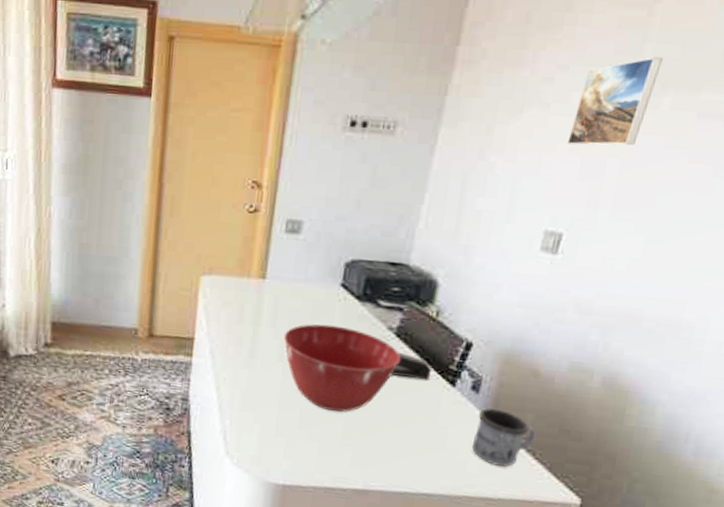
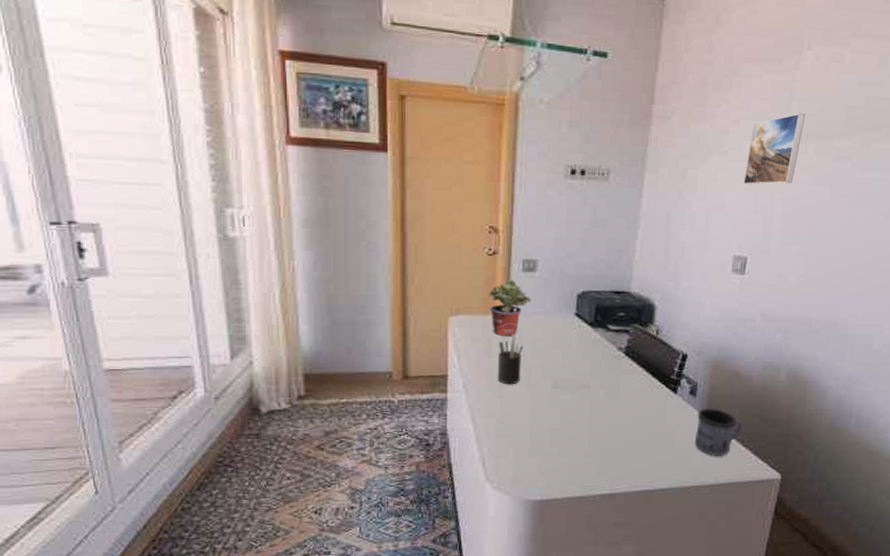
potted plant: none [245,241,293,303] -> present [488,280,532,336]
pen holder: none [247,300,279,355] -> present [497,333,523,384]
mixing bowl: present [283,324,401,412] -> none [529,350,631,428]
stapler: present [391,352,432,381] -> none [624,369,657,391]

